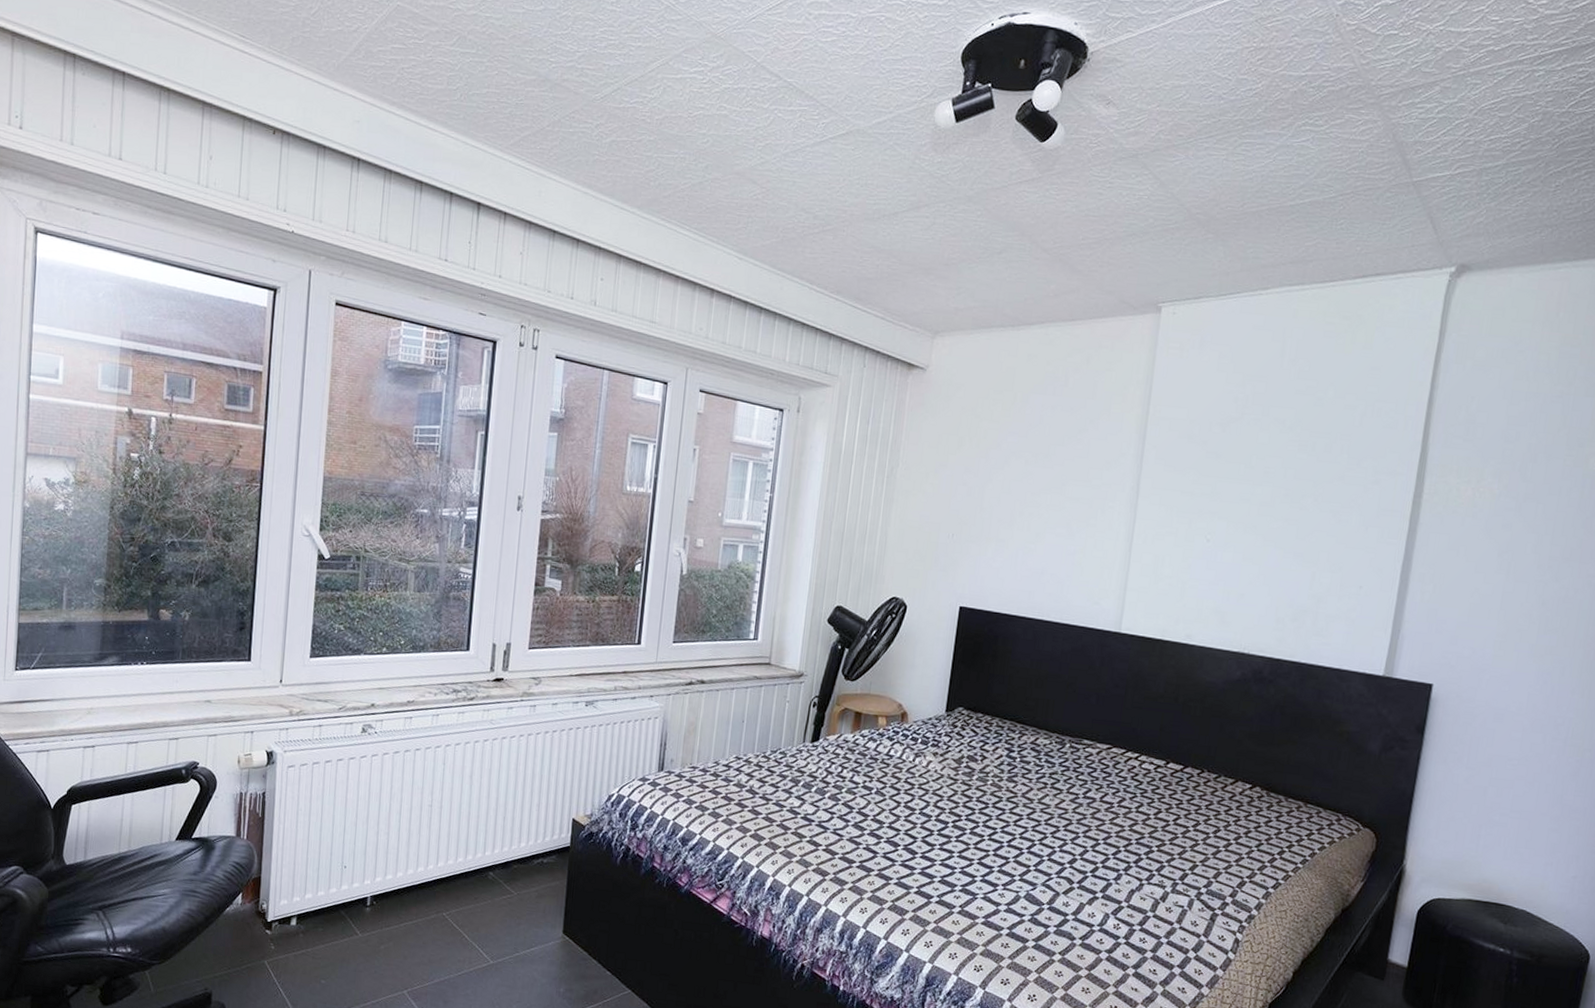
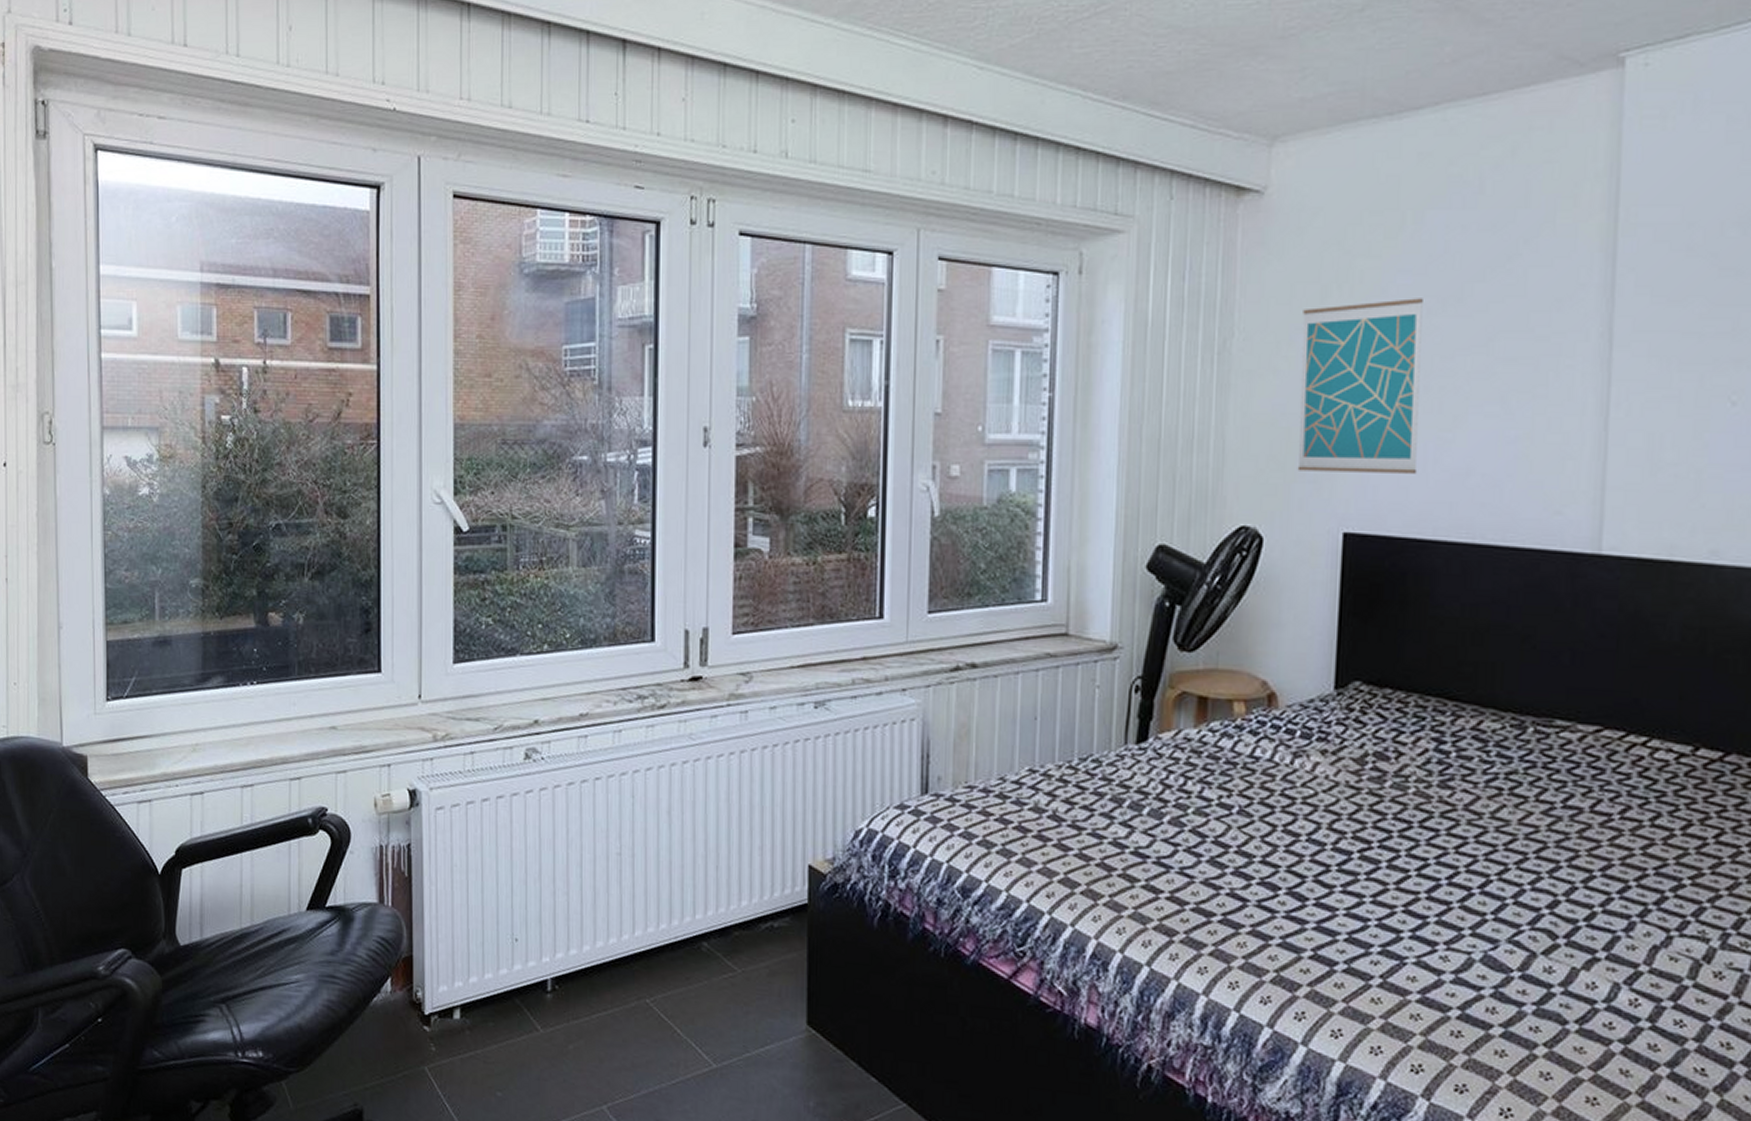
wall art: none [933,452,1023,570] -> present [1297,298,1423,474]

